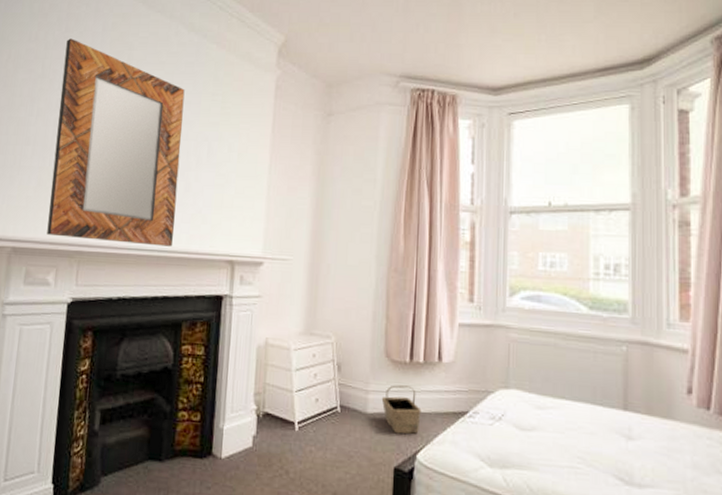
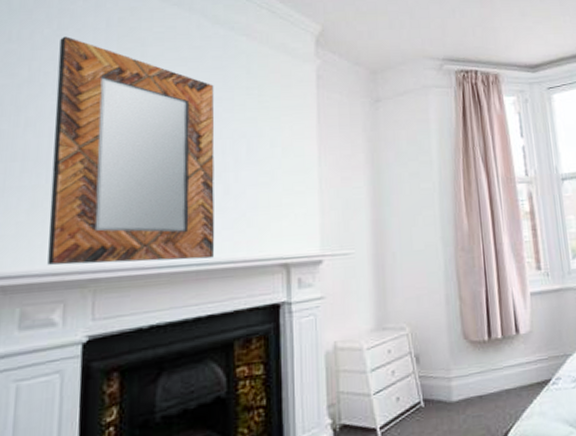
basket: present [381,385,422,434] -> none [465,364,507,417]

